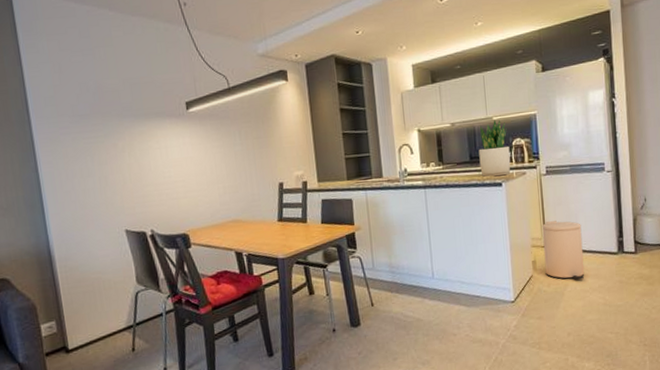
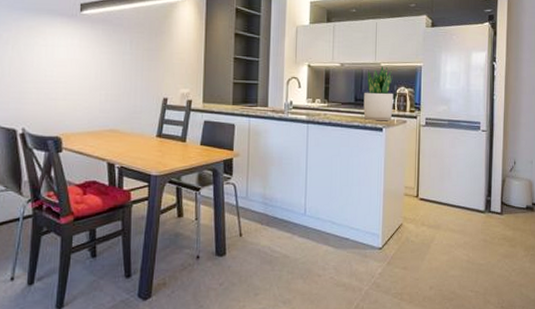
pedal bin: present [542,221,585,280] -> none [415,172,453,234]

